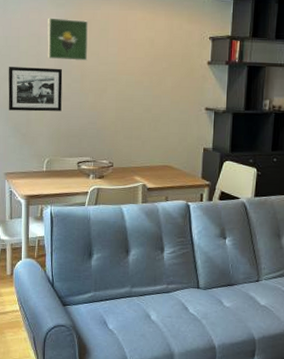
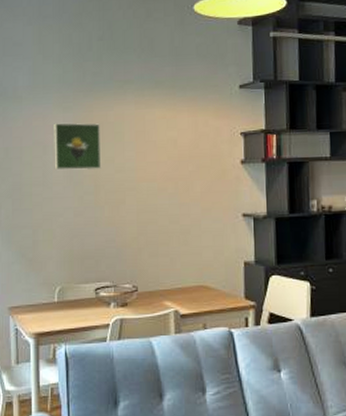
picture frame: present [8,67,63,112] -> none [9,179,74,233]

